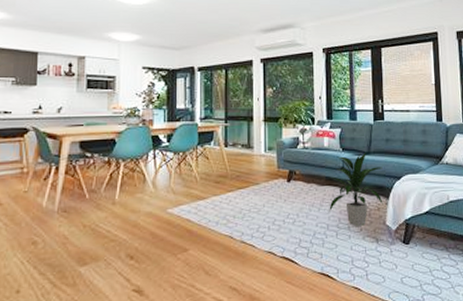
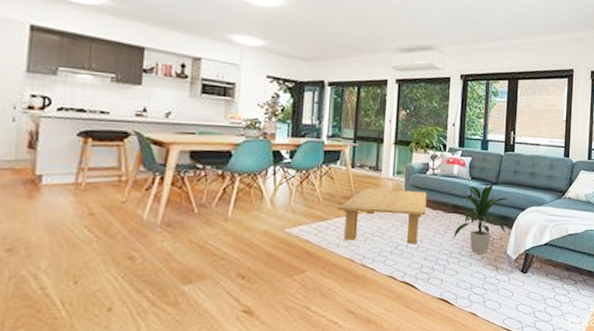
coffee table: none [214,165,300,219] -> present [337,188,427,244]

